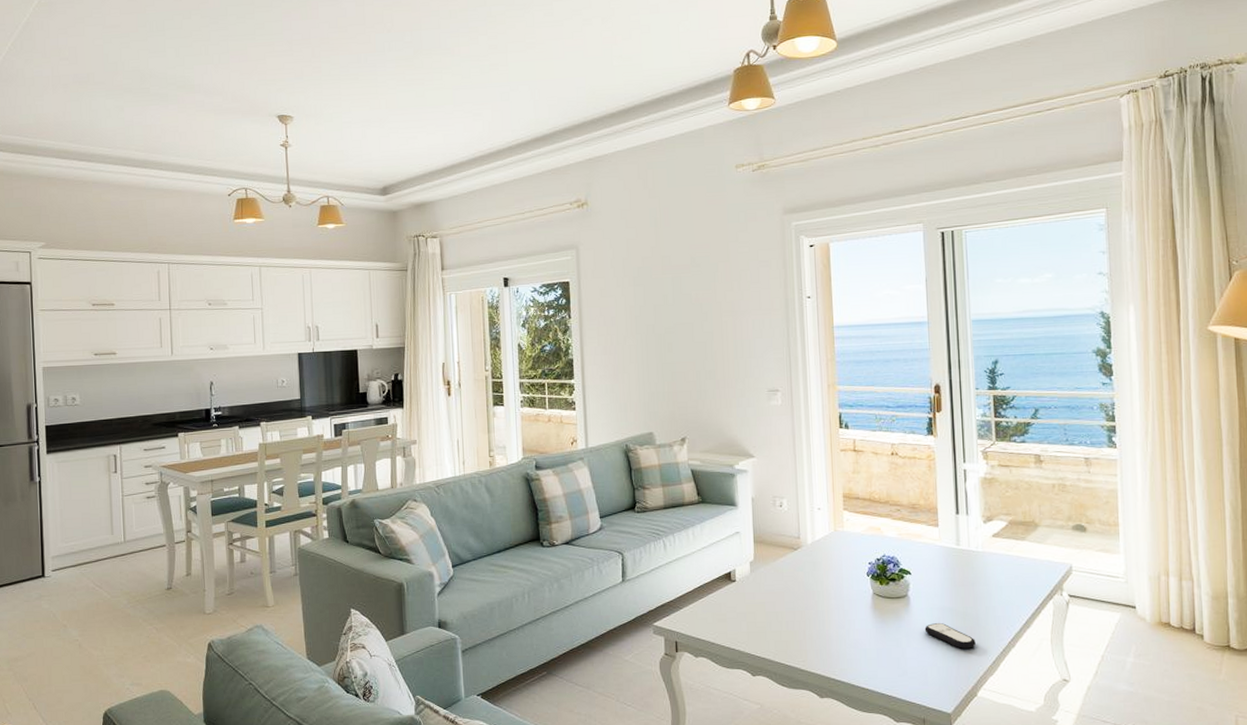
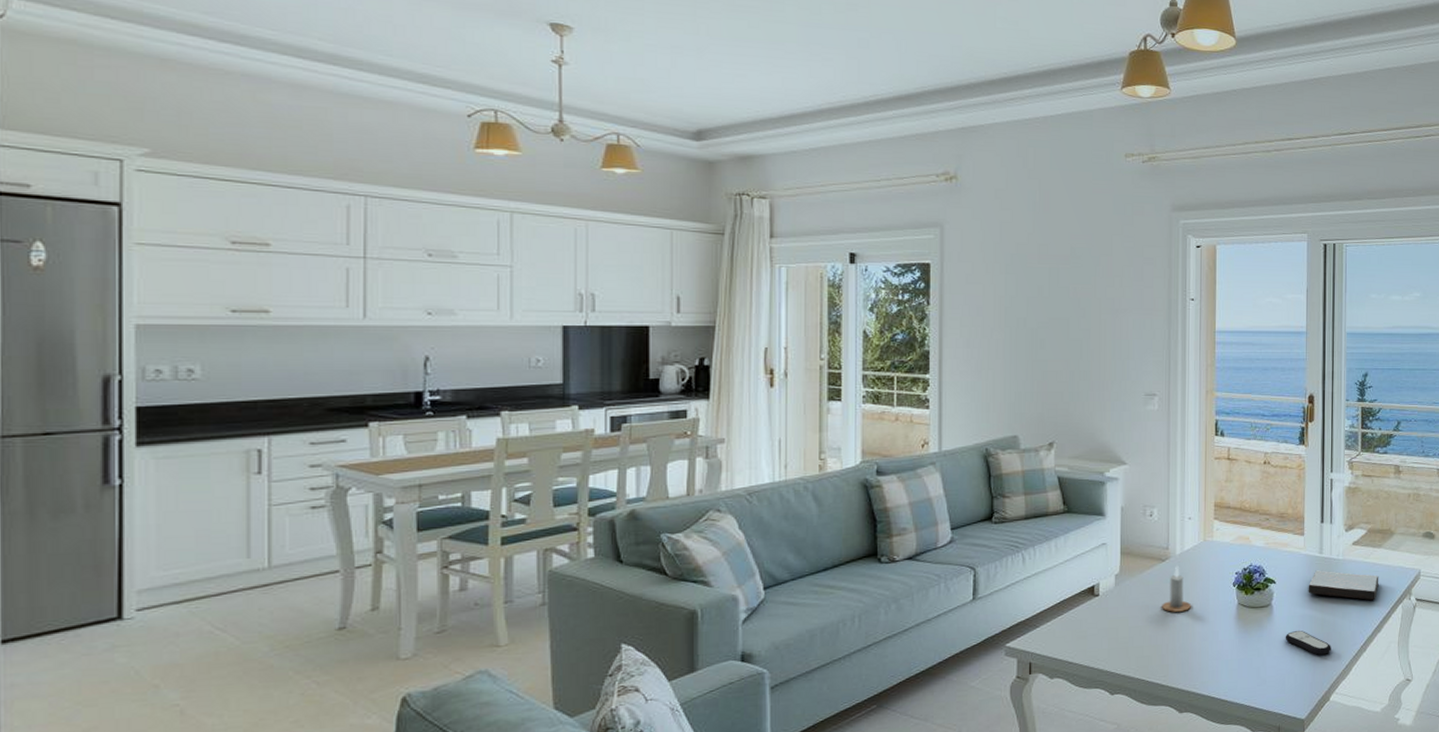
candle: none [796,554,827,600] -> present [1161,565,1192,612]
book: none [946,562,1025,595] -> present [1308,570,1379,601]

